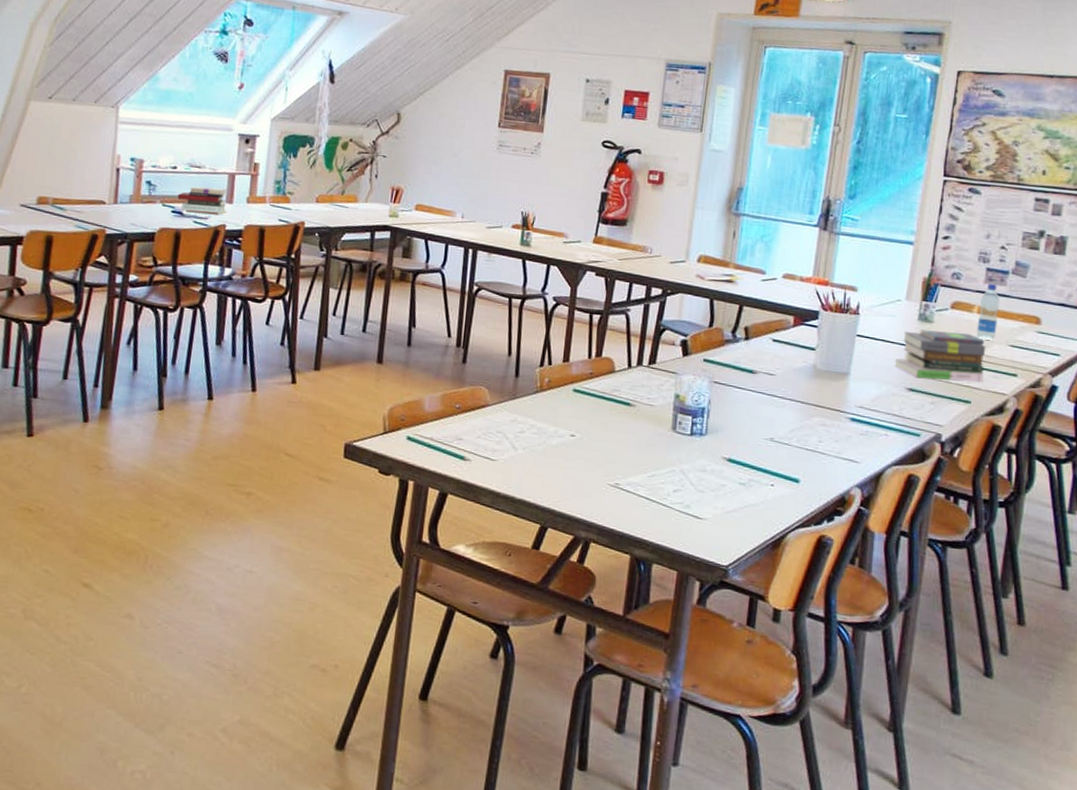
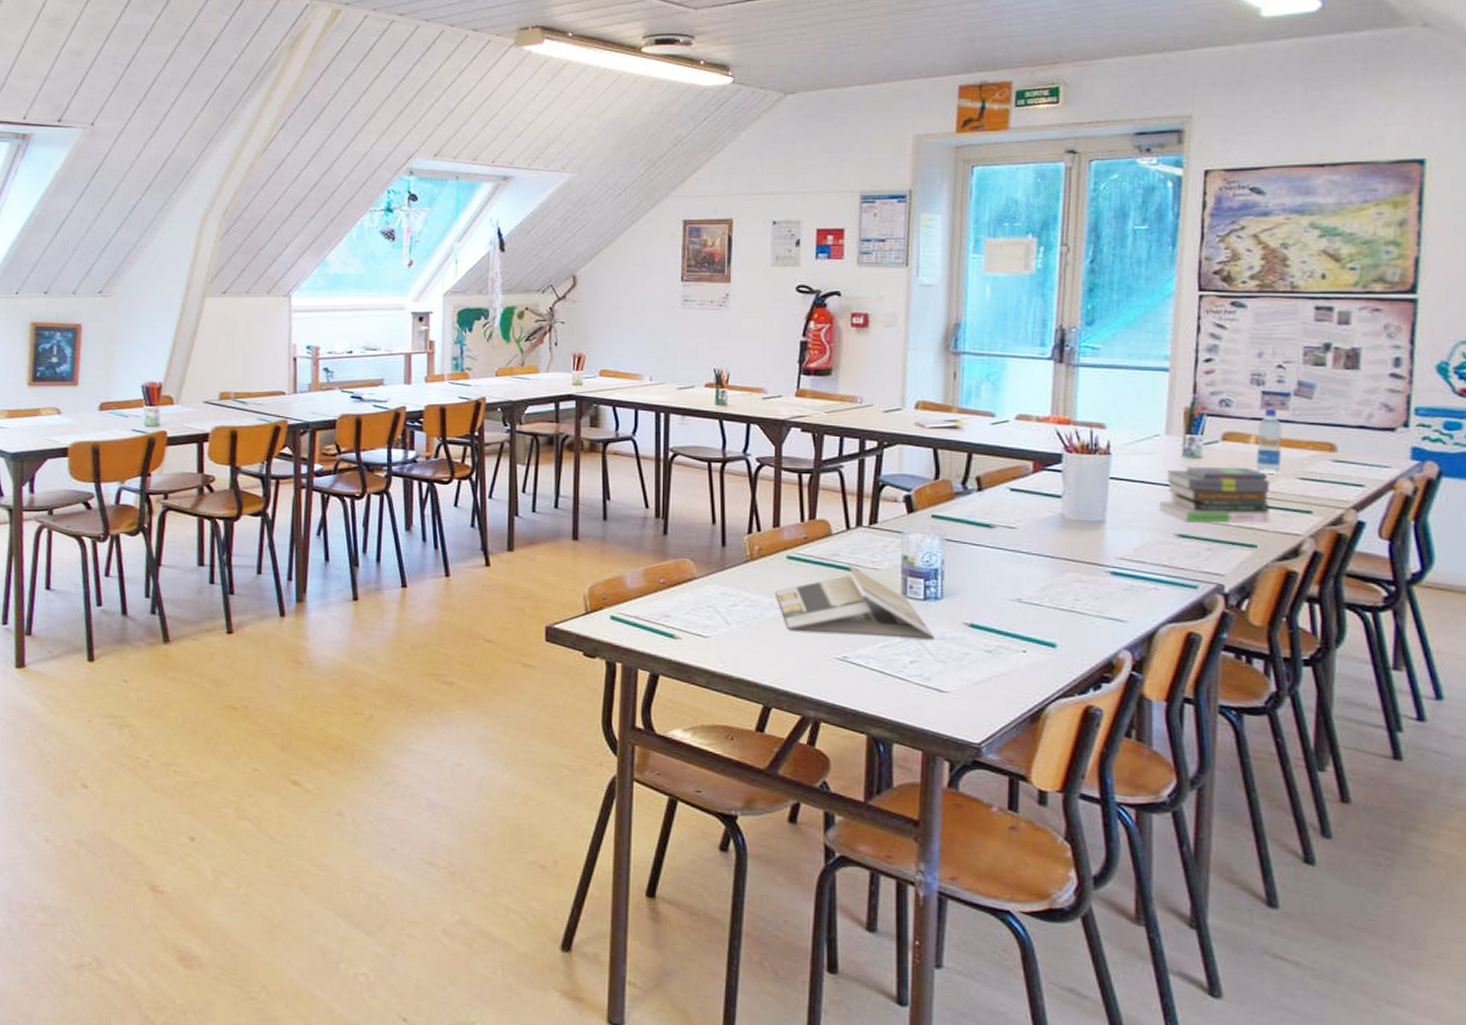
books: present [177,186,227,216] -> none [355,369,405,397]
brochure: none [560,399,697,471] -> present [776,564,935,639]

